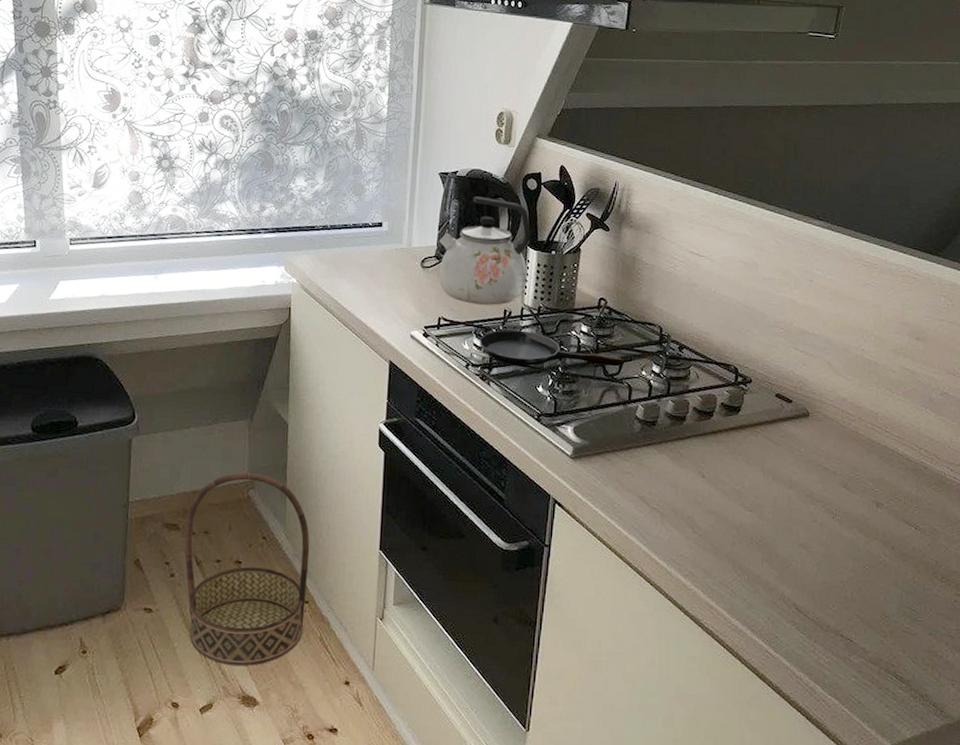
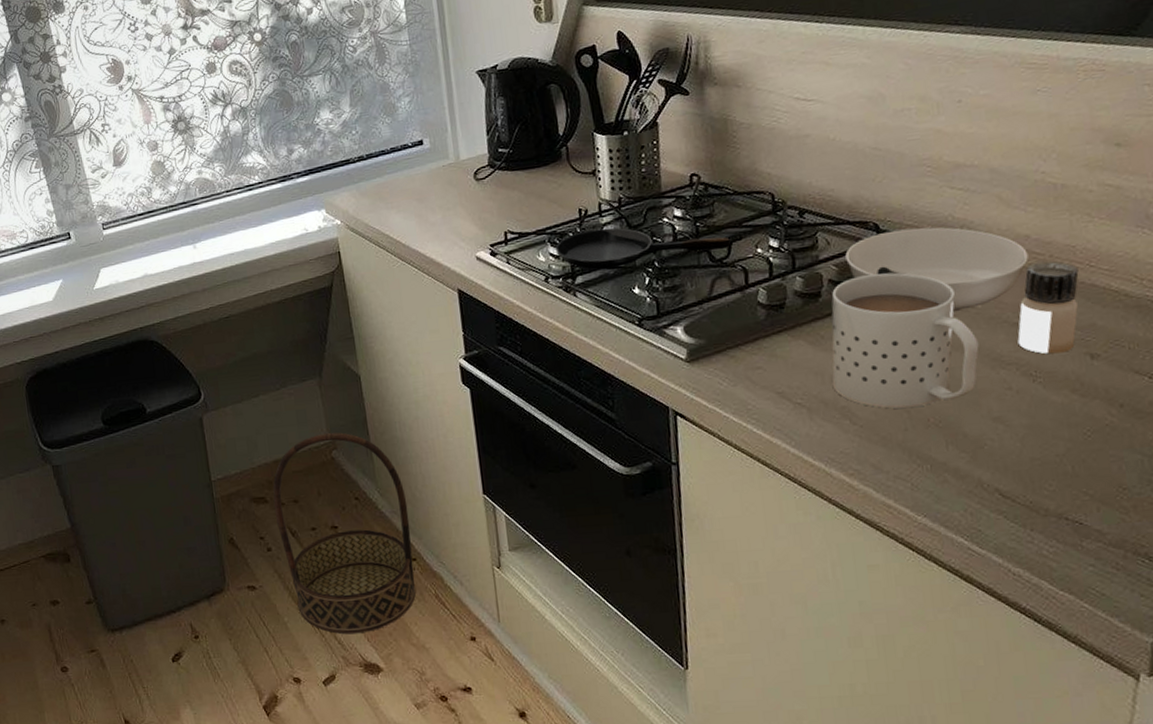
kettle: present [438,195,532,305] -> none [490,85,600,210]
mug: none [683,409,798,526] -> present [831,272,980,409]
bowl: none [709,375,843,452] -> present [845,227,1029,312]
bottle: none [826,421,877,498] -> present [1017,260,1079,354]

